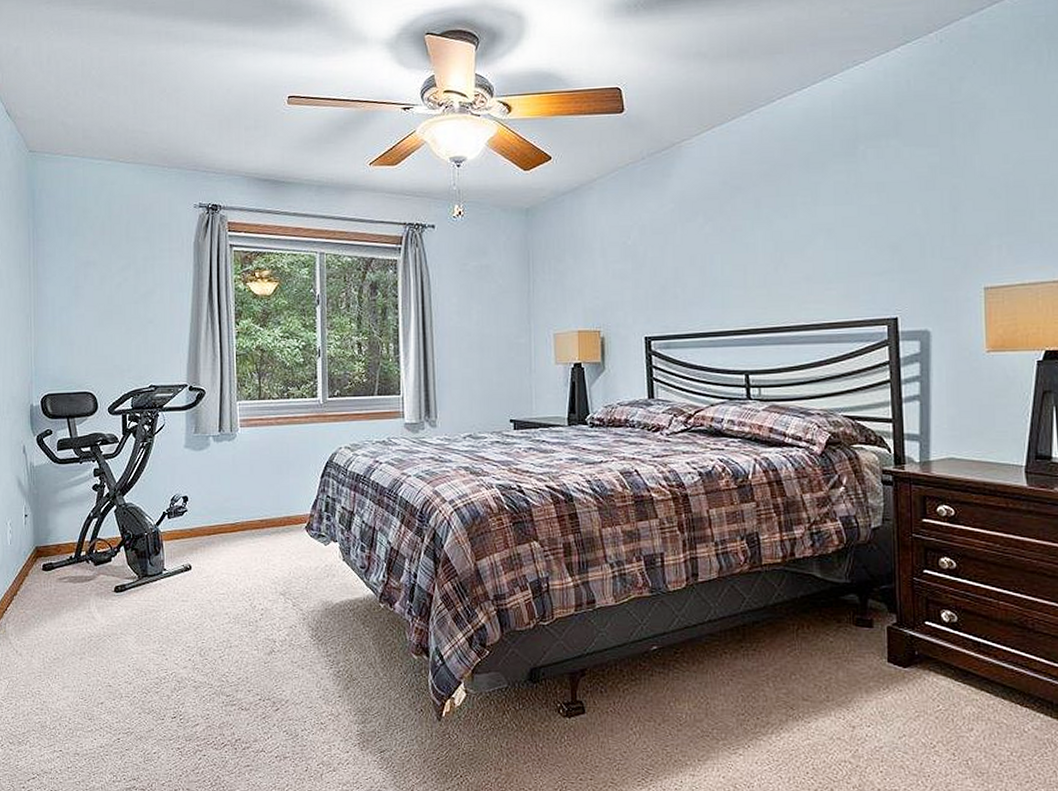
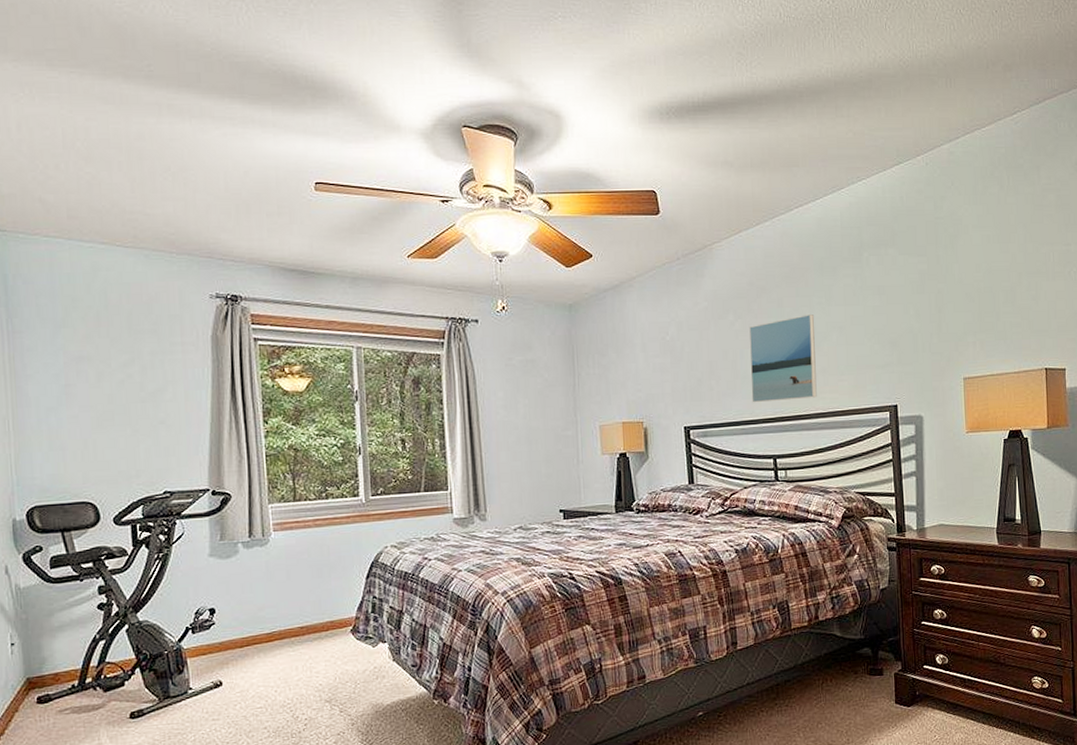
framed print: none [721,216,799,313] -> present [749,314,817,403]

